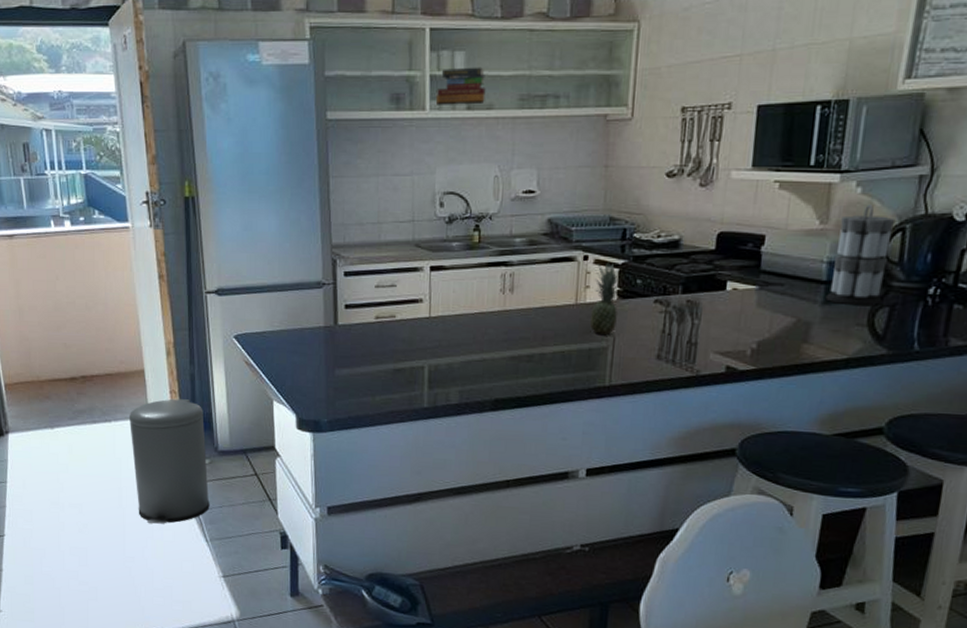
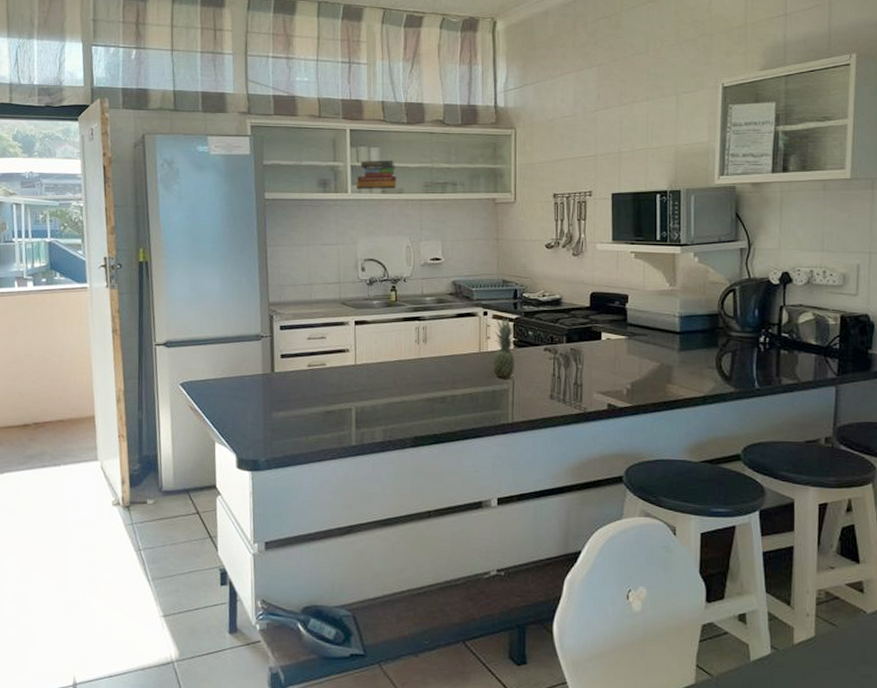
pedal bin: present [130,398,210,524] -> none [78,442,153,565]
spice rack: present [825,204,896,305] -> none [681,271,727,351]

